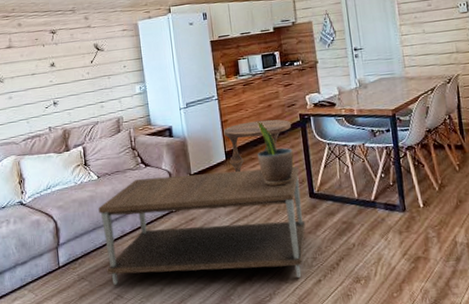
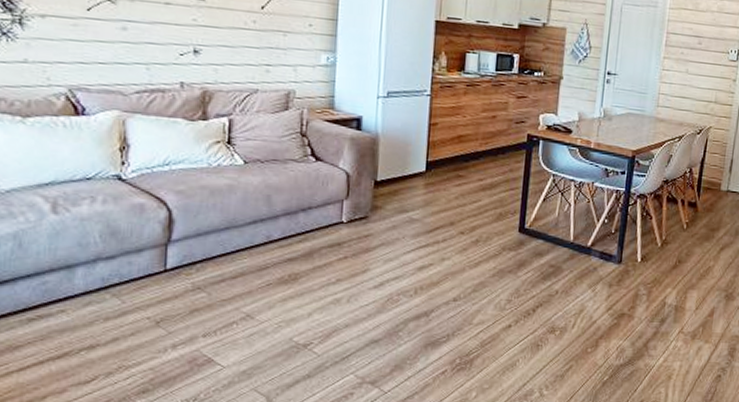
coffee table: present [98,167,306,285] -> none [237,174,513,320]
side table: present [223,119,291,172] -> none [429,130,515,188]
potted plant: present [257,122,294,186] -> none [466,133,510,214]

